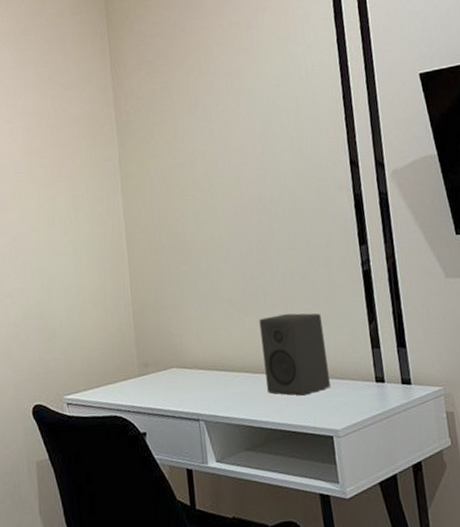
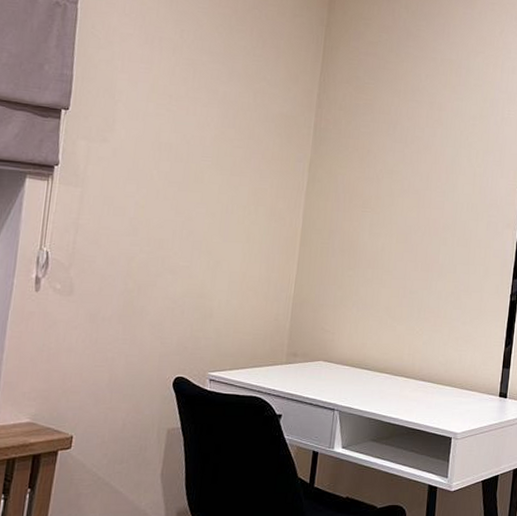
speaker: present [259,313,330,396] -> none [403,328,465,400]

